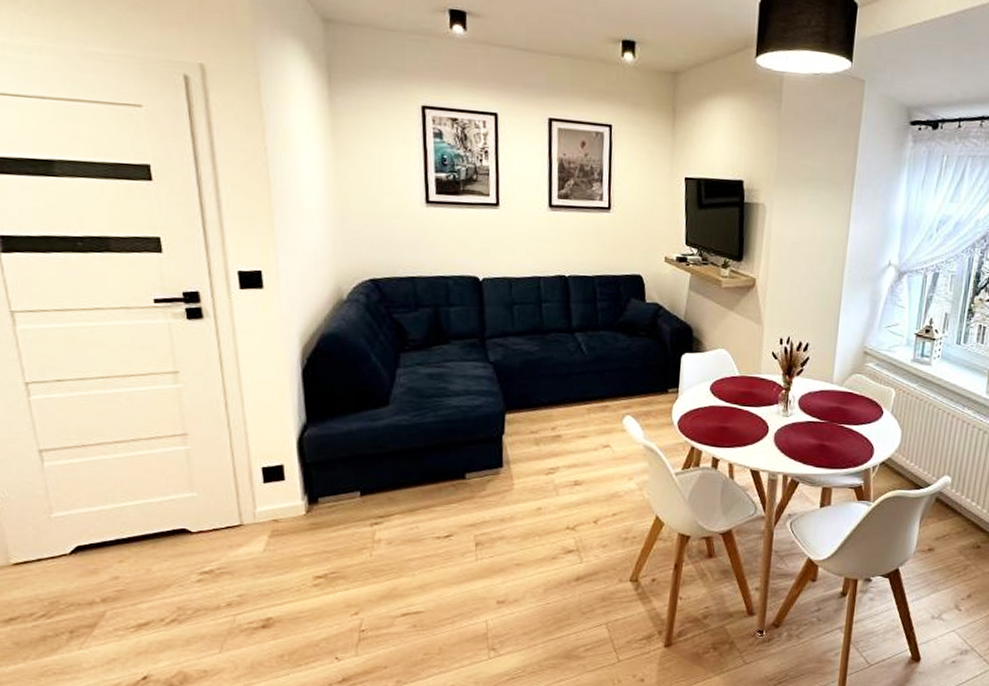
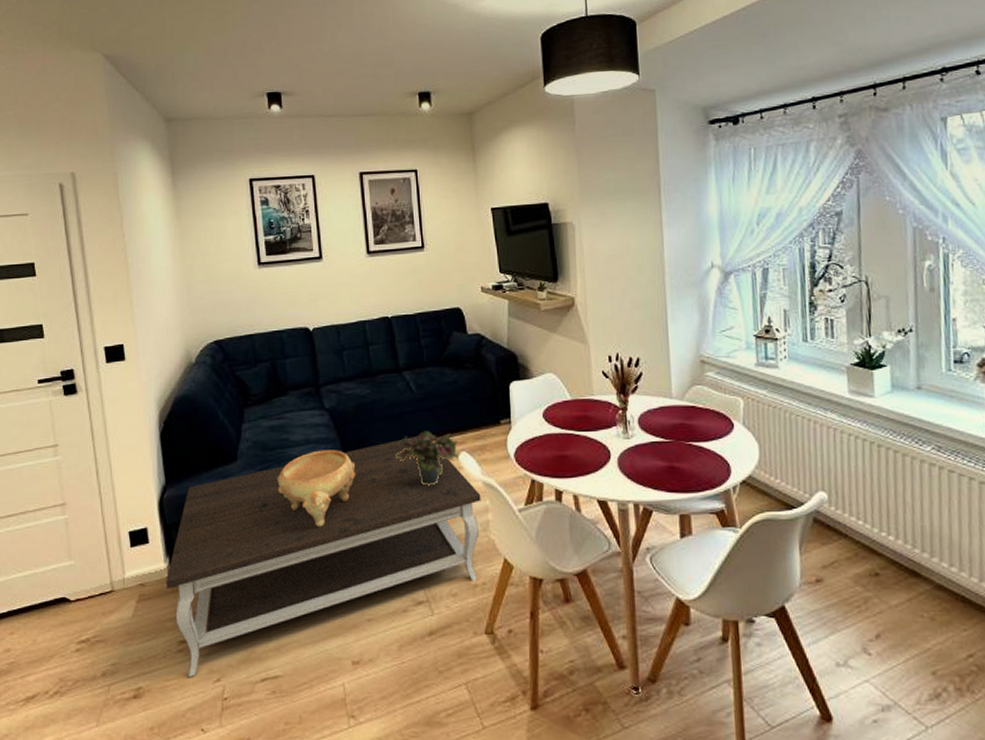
coffee table: none [303,396,641,611] -> present [166,435,481,678]
decorative bowl: none [432,402,517,477] -> present [277,450,356,528]
potted plant: none [558,392,624,445] -> present [394,431,459,486]

